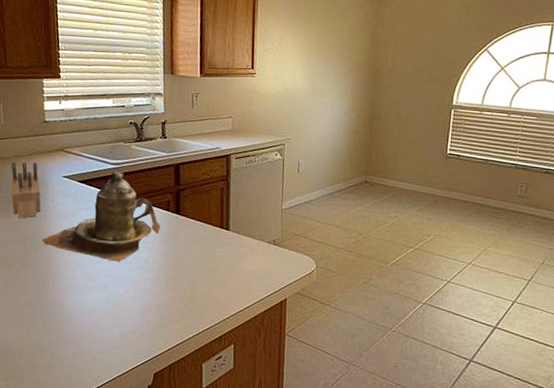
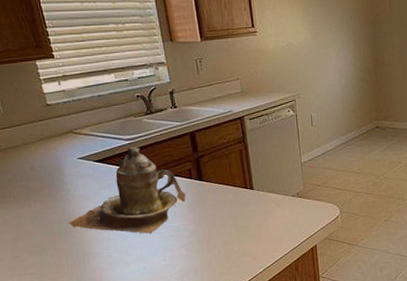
knife block: present [10,161,41,218] -> none [21,147,62,205]

